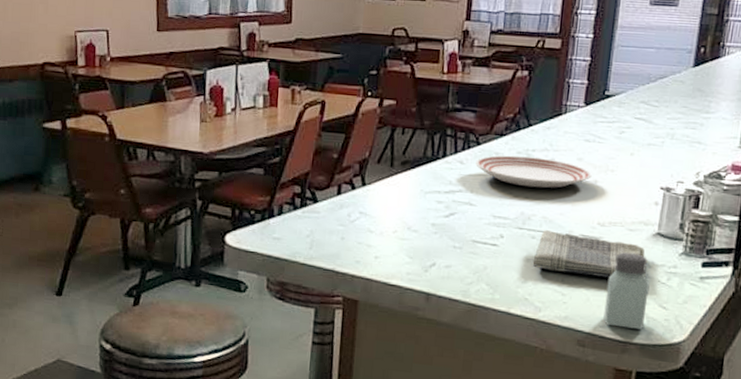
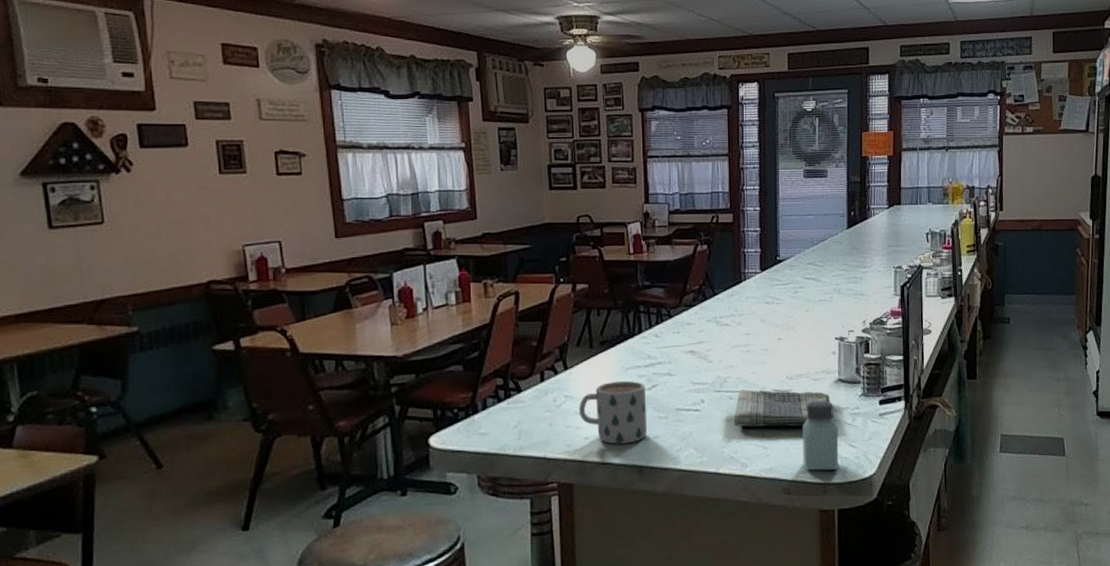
mug: none [371,203,443,269] -> present [578,380,648,444]
dinner plate: present [476,155,592,189] -> none [670,323,775,352]

